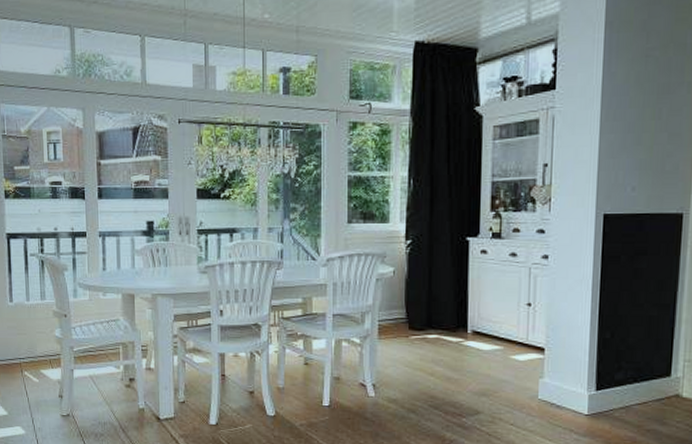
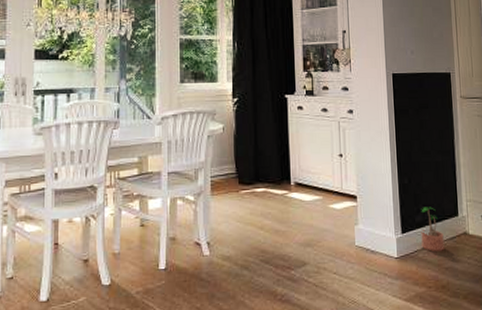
potted plant: none [619,364,649,412] -> present [421,207,444,251]

